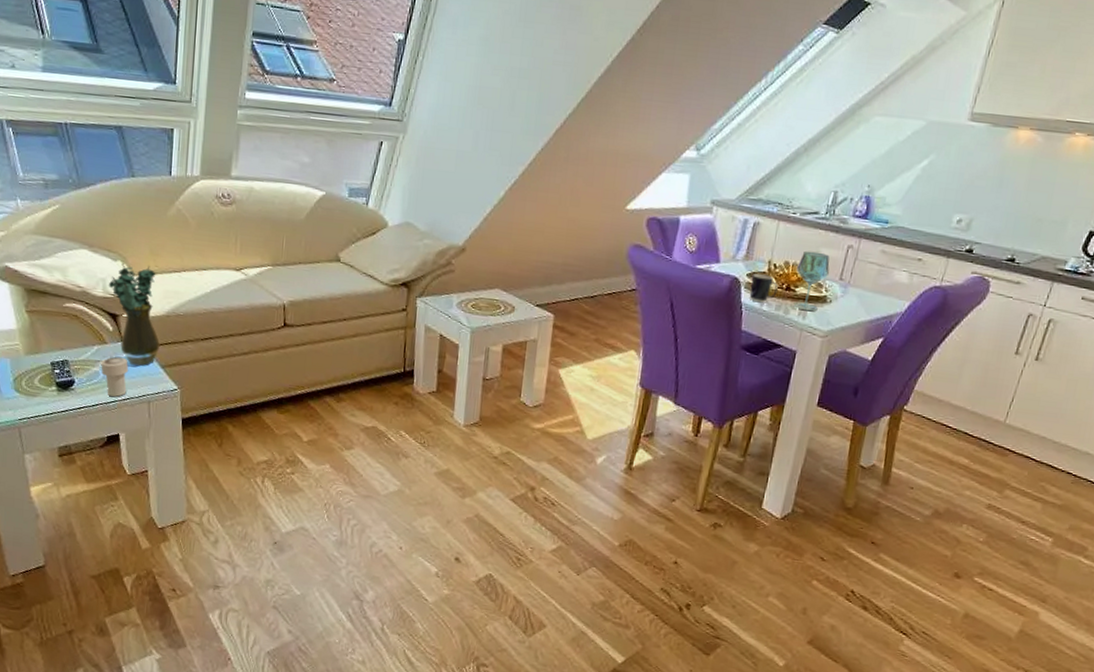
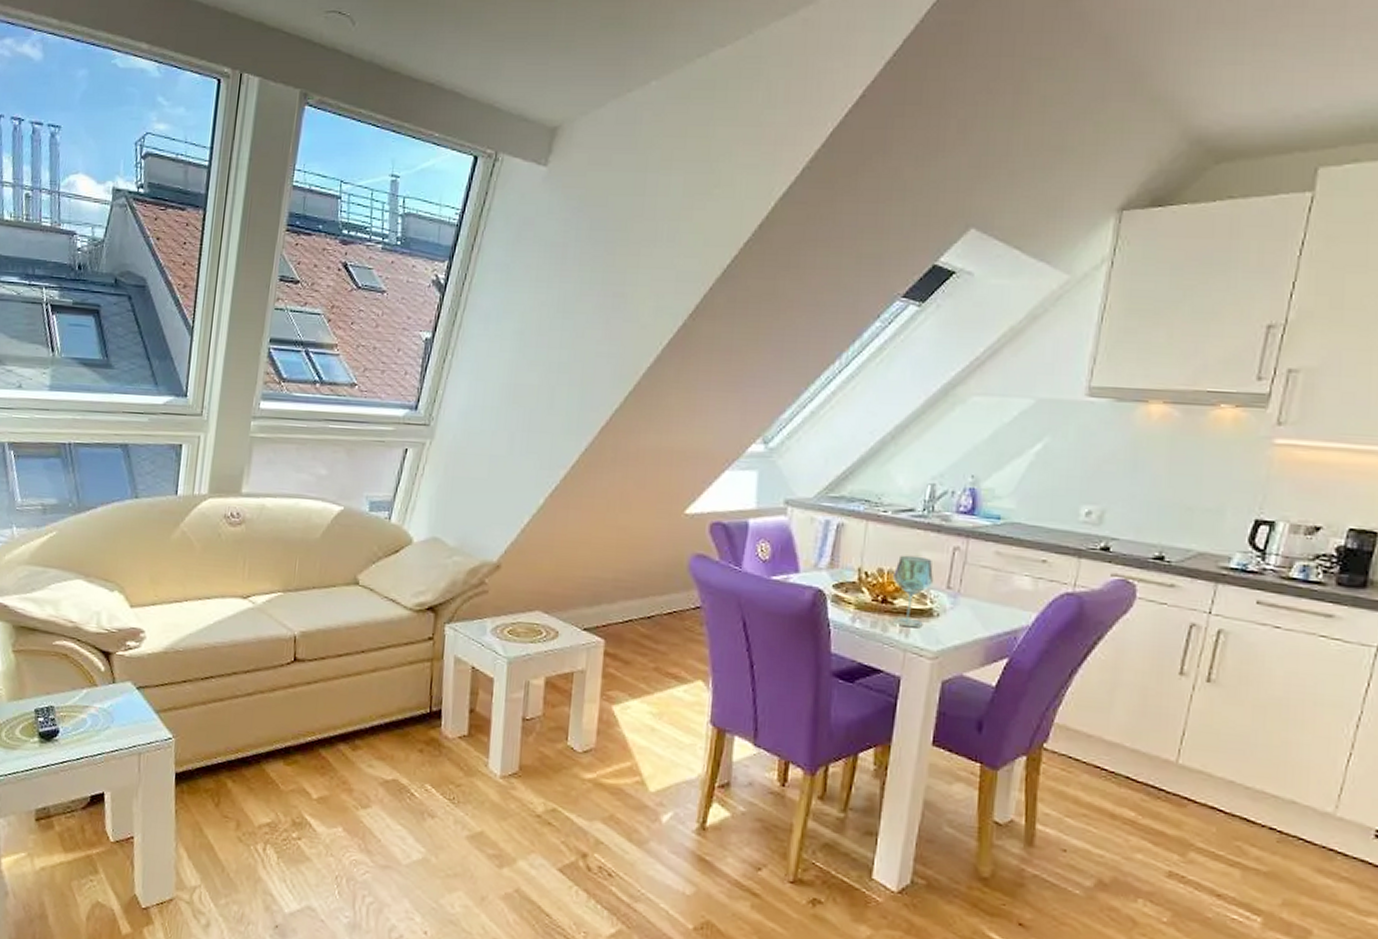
cup: present [101,357,129,397] -> none [89,701,120,749]
vase: present [108,263,160,367] -> none [102,594,156,712]
mug: present [749,273,778,303] -> none [837,584,872,619]

